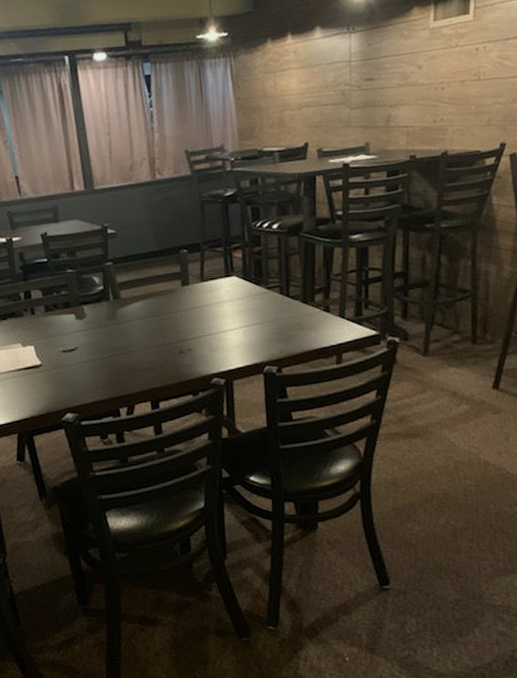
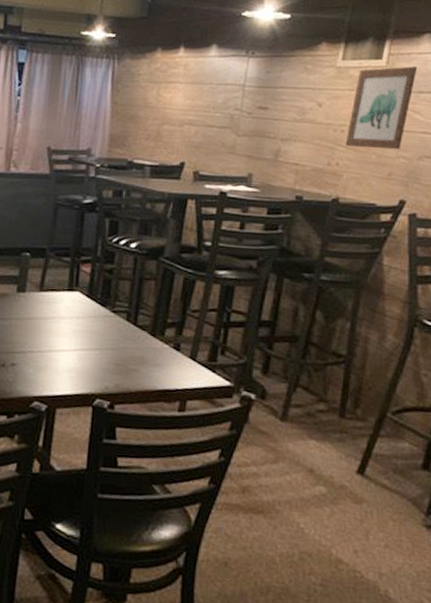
wall art: none [446,15,501,102] -> present [345,66,417,149]

